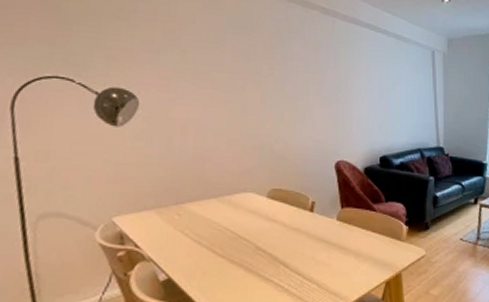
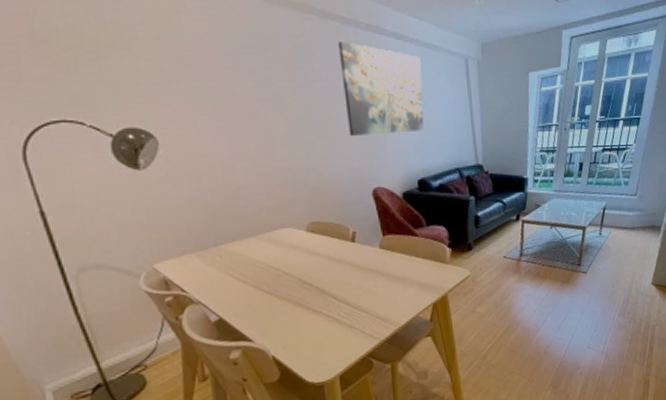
wall art: none [316,28,391,112] -> present [338,42,424,136]

